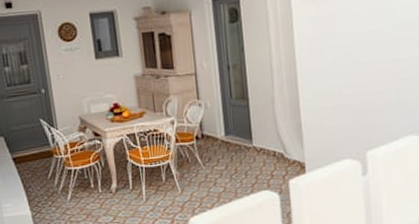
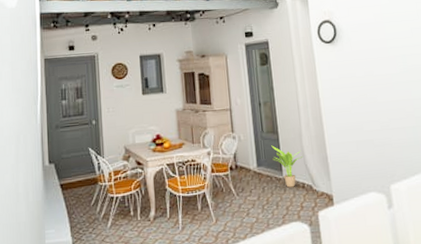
potted plant: none [241,112,275,157] -> present [271,145,303,188]

